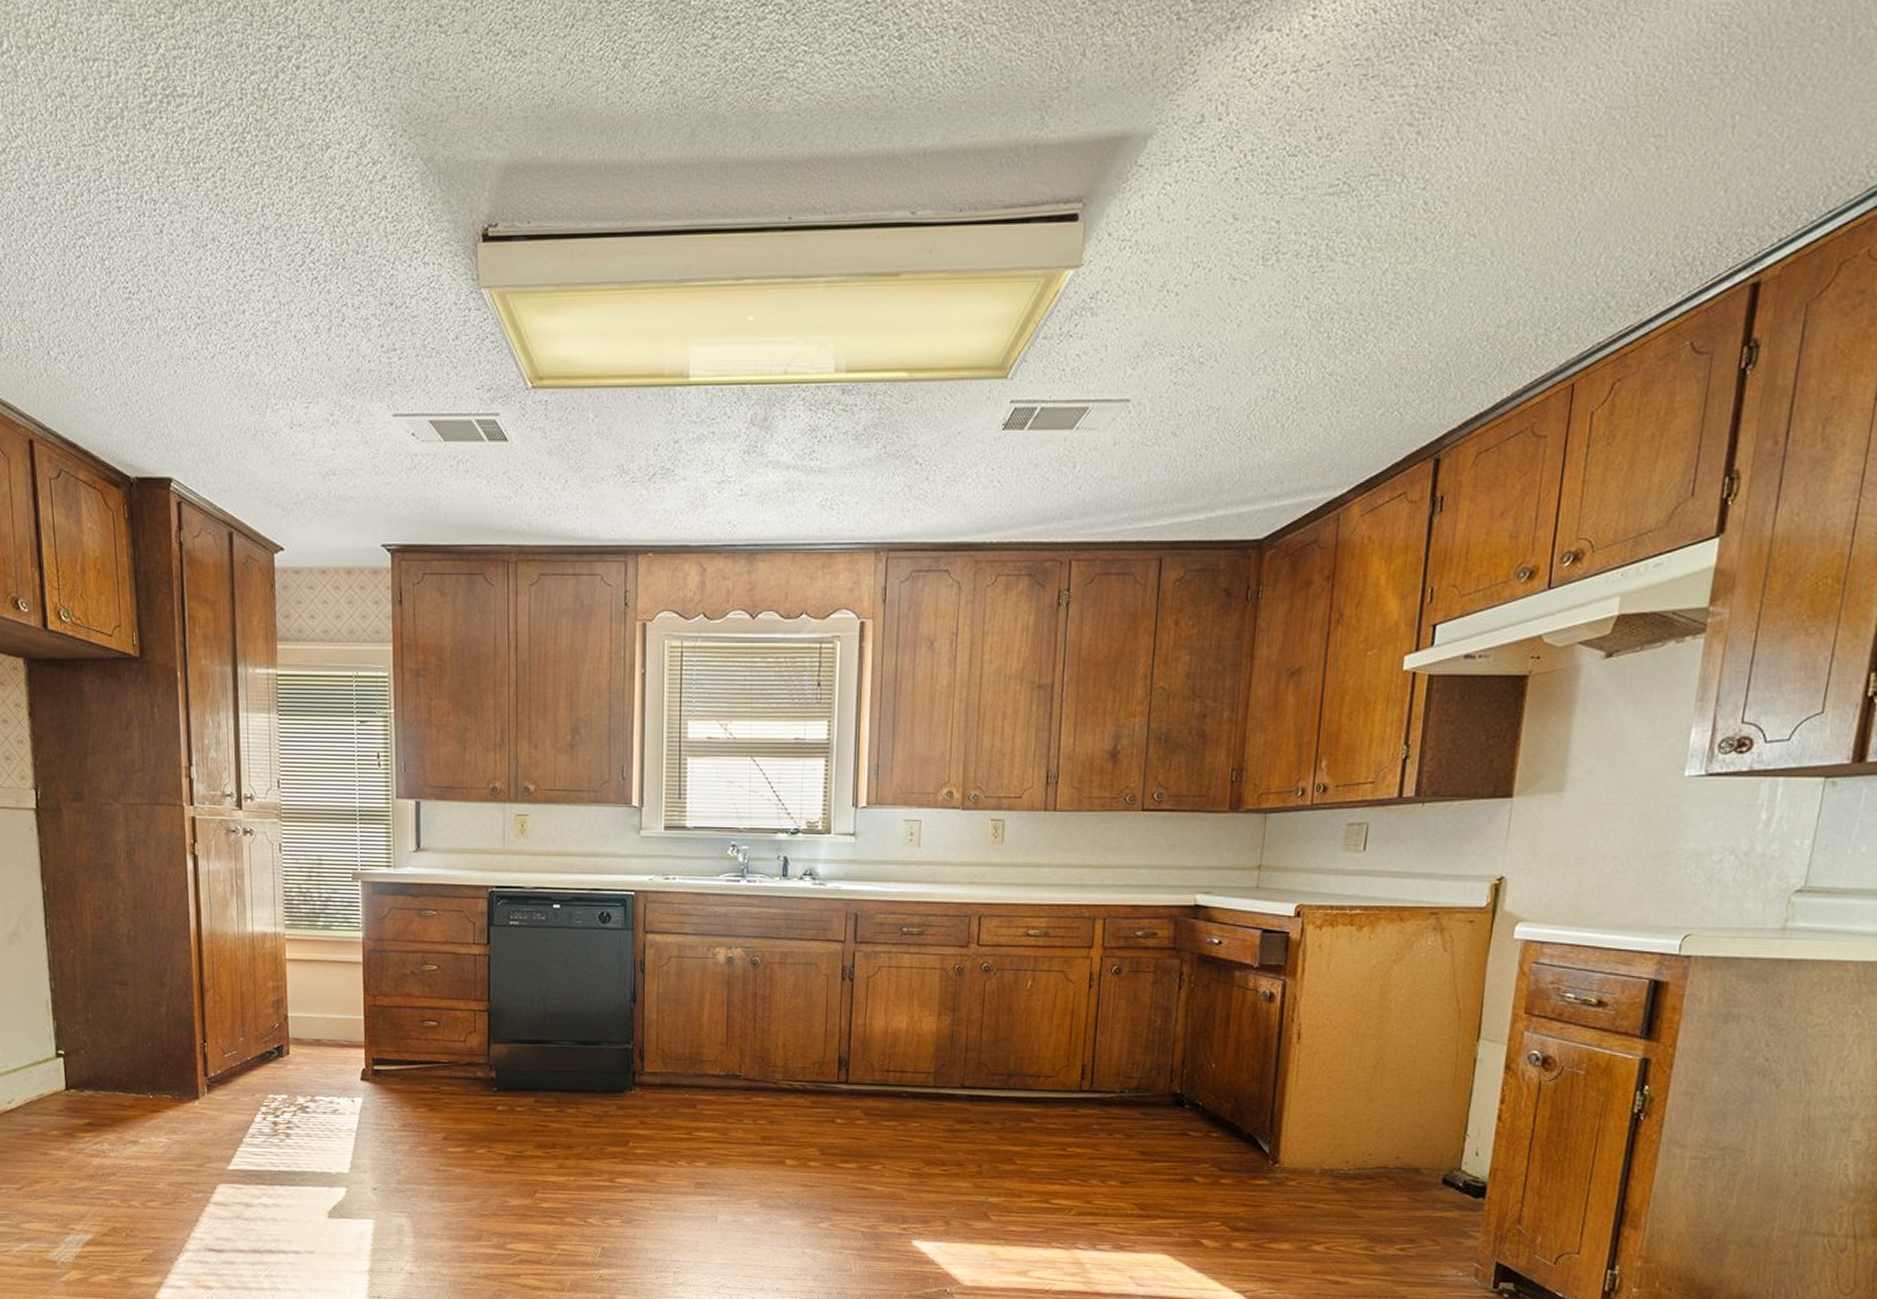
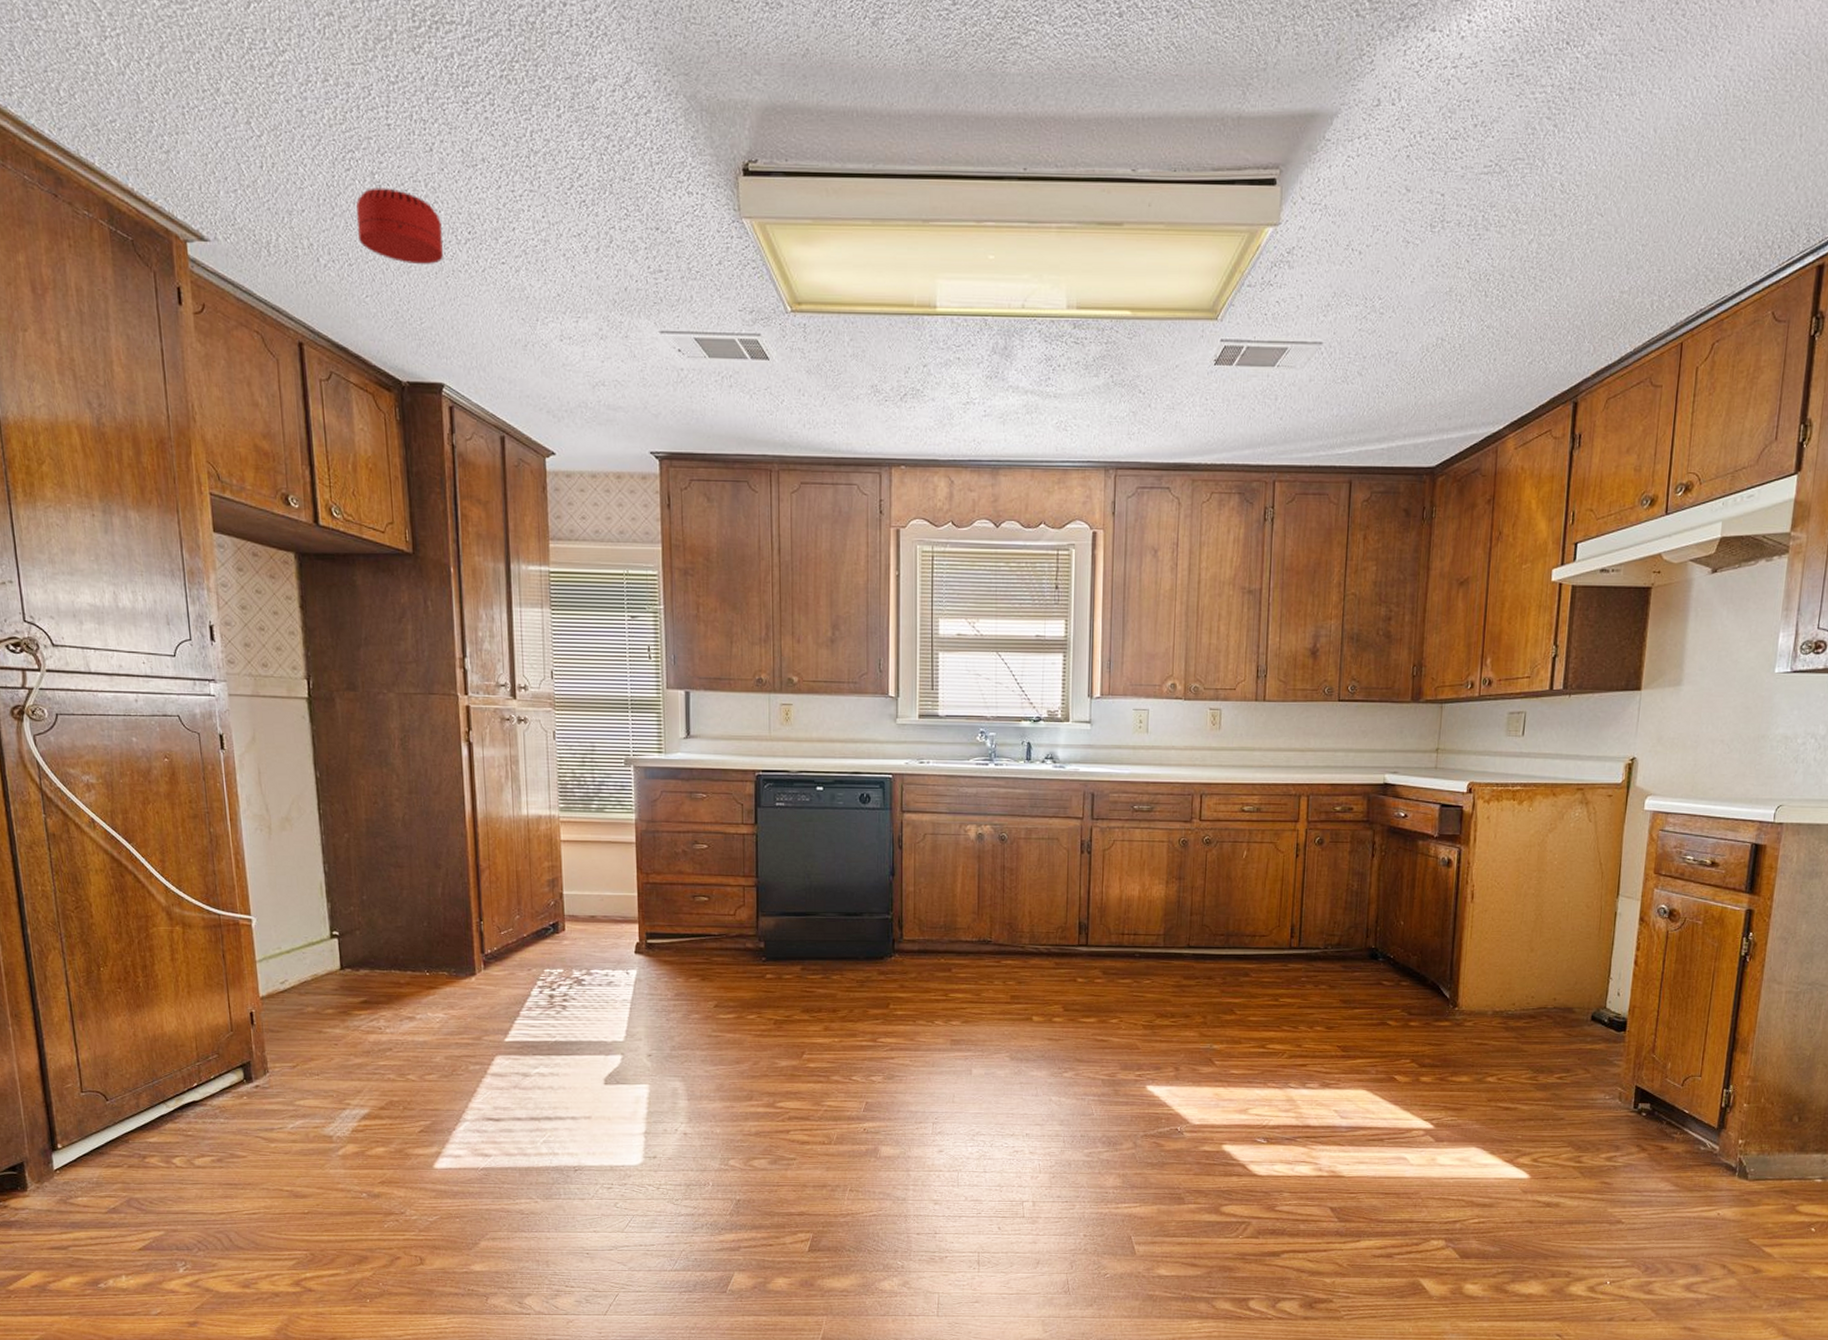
smoke detector: none [87,274,172,354] -> present [356,187,443,265]

